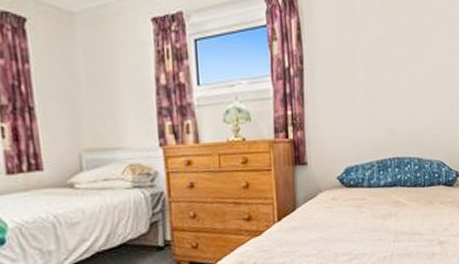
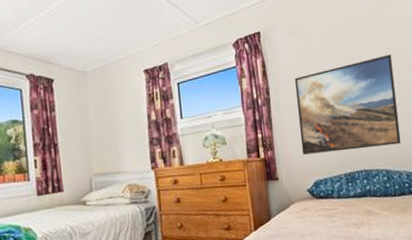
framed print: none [332,28,436,137] -> present [294,54,401,155]

